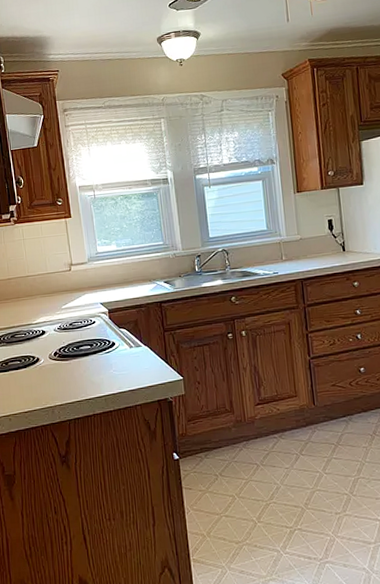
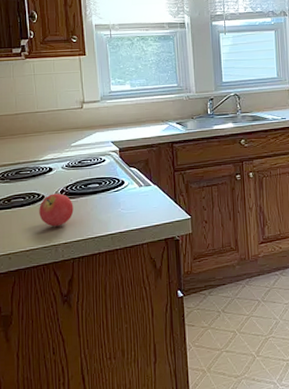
fruit: none [34,355,67,389] -> present [39,193,74,227]

